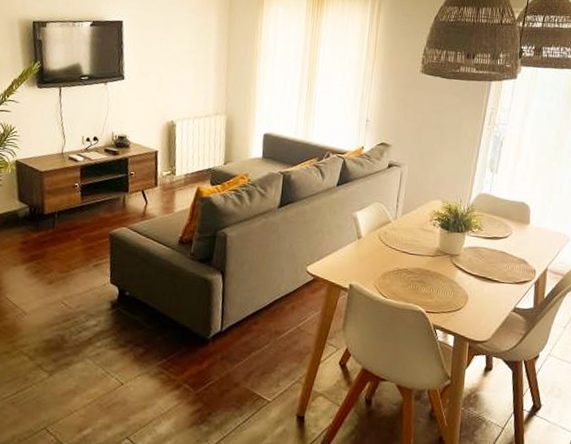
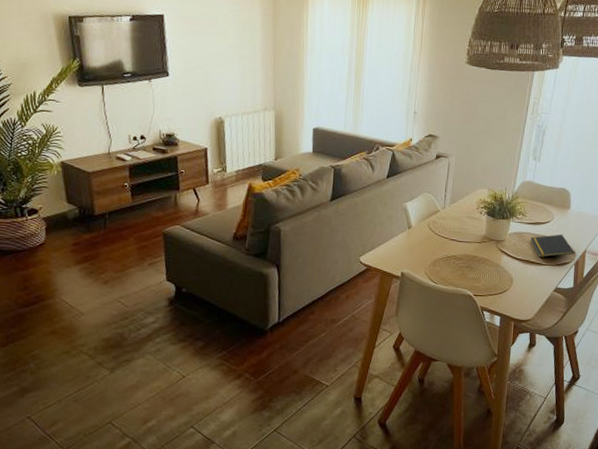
notepad: none [487,250,535,275] -> present [530,234,575,258]

